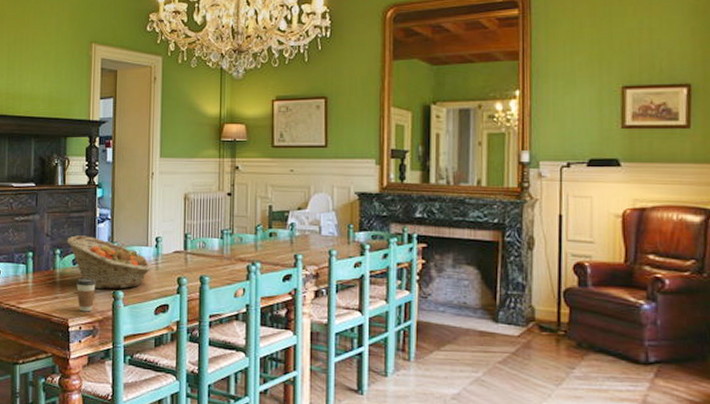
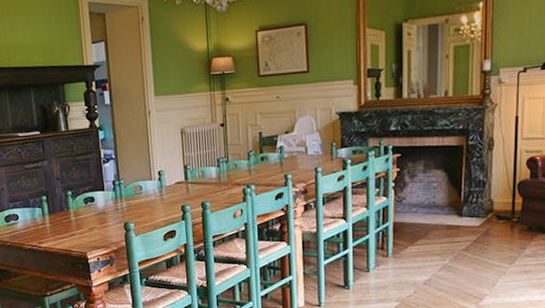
fruit basket: present [67,235,151,290] -> none [76,176,157,224]
coffee cup: present [76,277,96,312] -> none [90,214,109,245]

